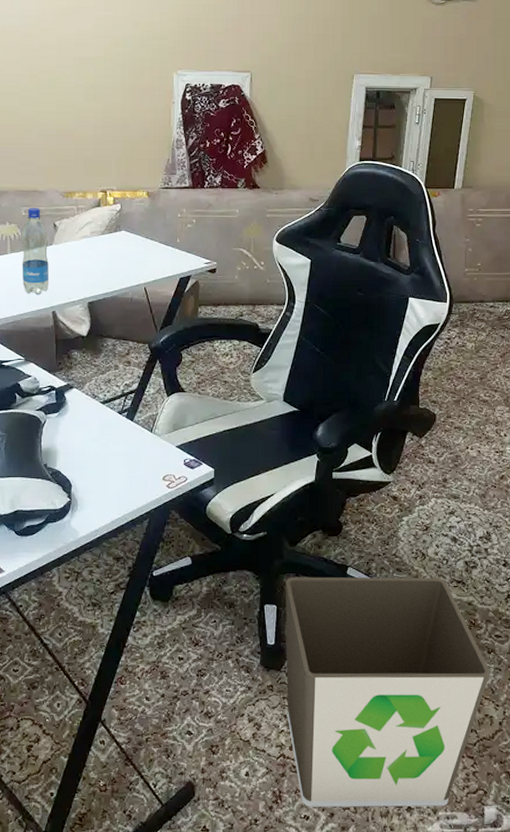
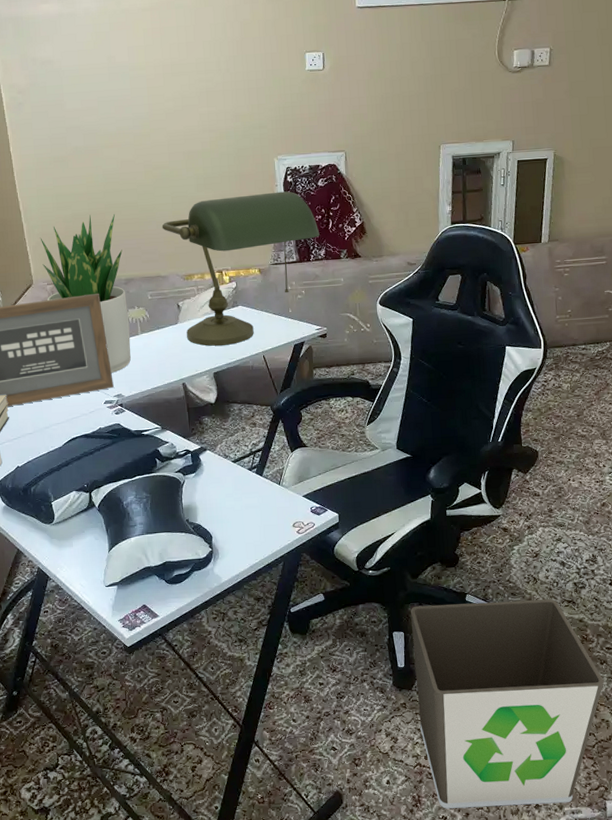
bottle: present [21,207,49,294] -> none [149,291,177,369]
desk lamp: none [43,109,217,273] -> present [162,191,320,346]

